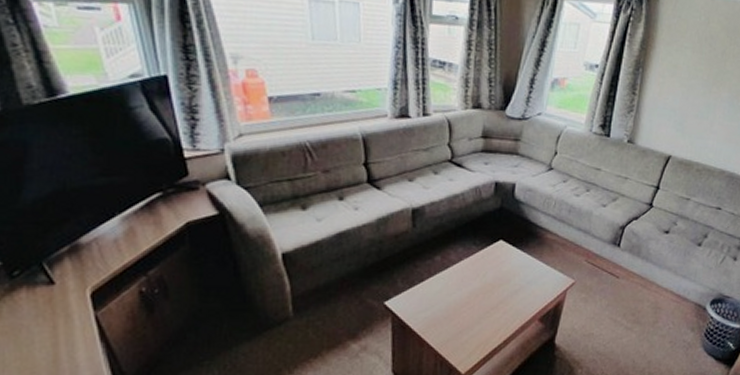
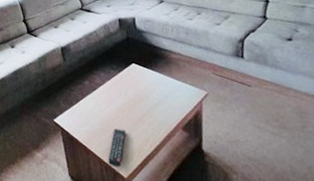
remote control: none [446,316,475,362] -> present [108,128,126,167]

